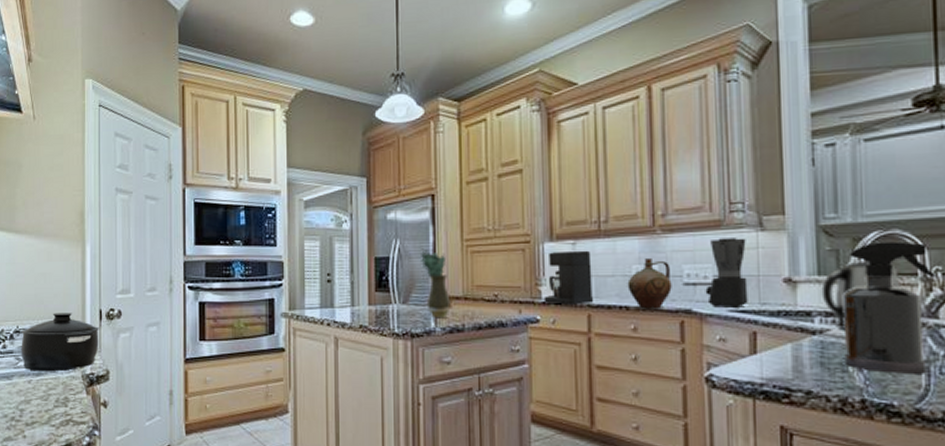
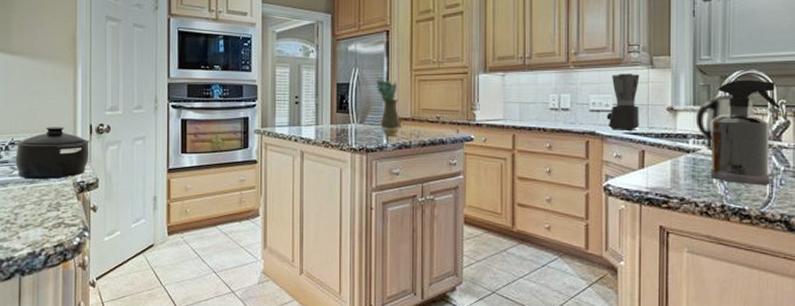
coffee maker: present [543,250,594,305] -> none [477,81,518,126]
ceramic jug: present [627,258,672,309] -> none [545,89,580,131]

